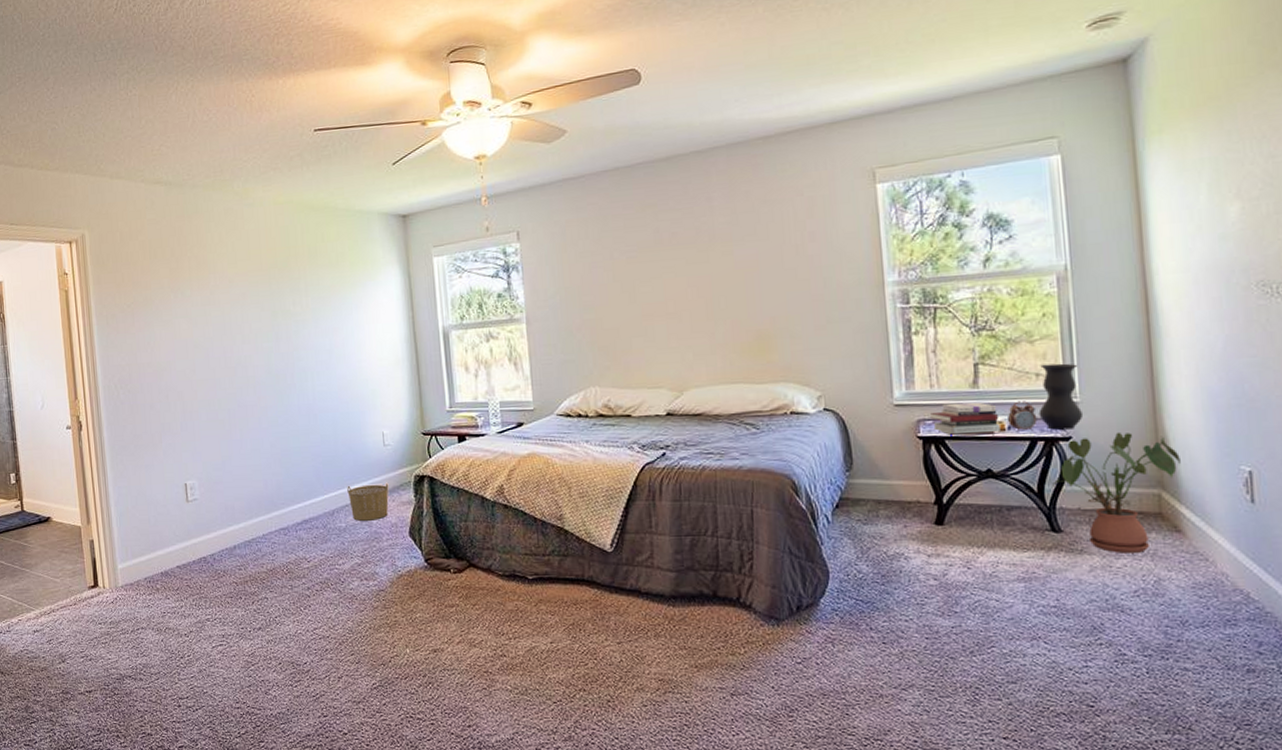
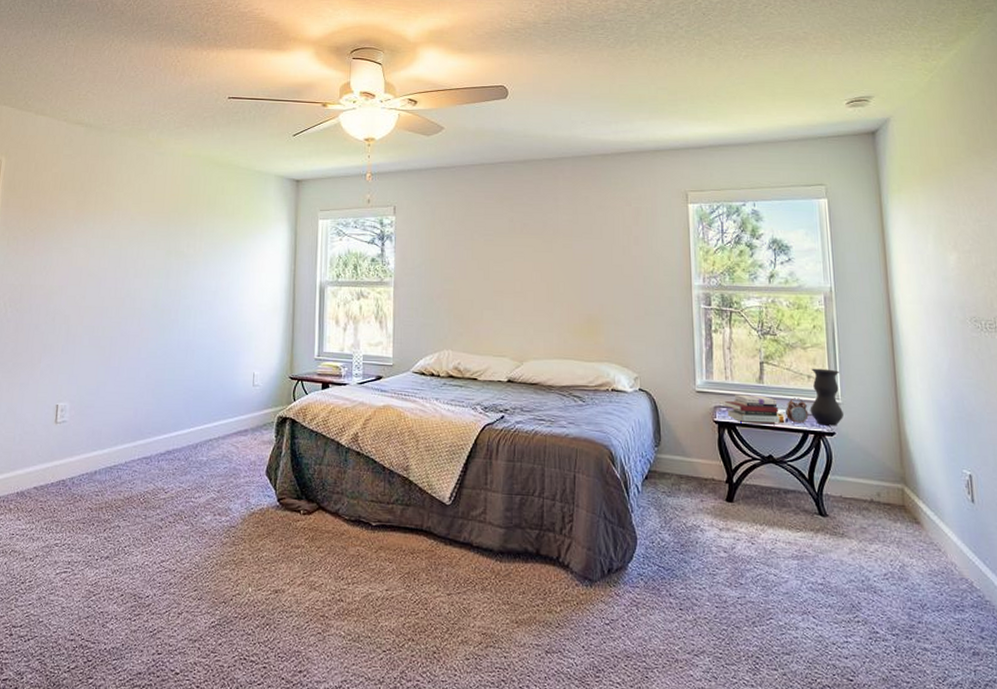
basket: present [347,483,389,521] -> none [213,420,253,457]
house plant: present [1051,431,1181,553] -> none [819,431,918,540]

